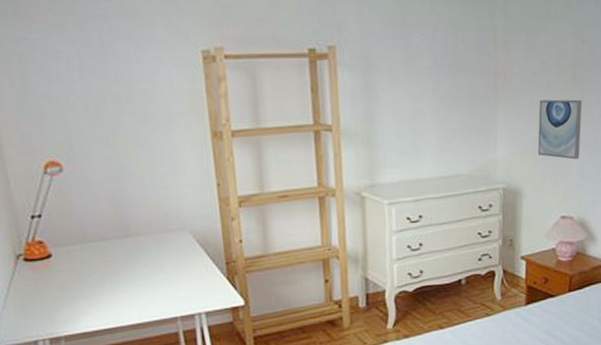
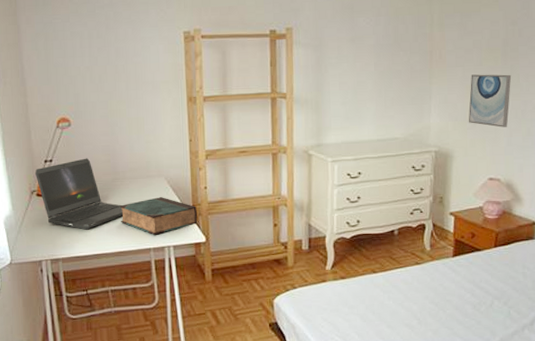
laptop computer: none [19,211,140,300] -> present [34,158,124,230]
book: none [133,254,234,301] -> present [119,197,198,235]

